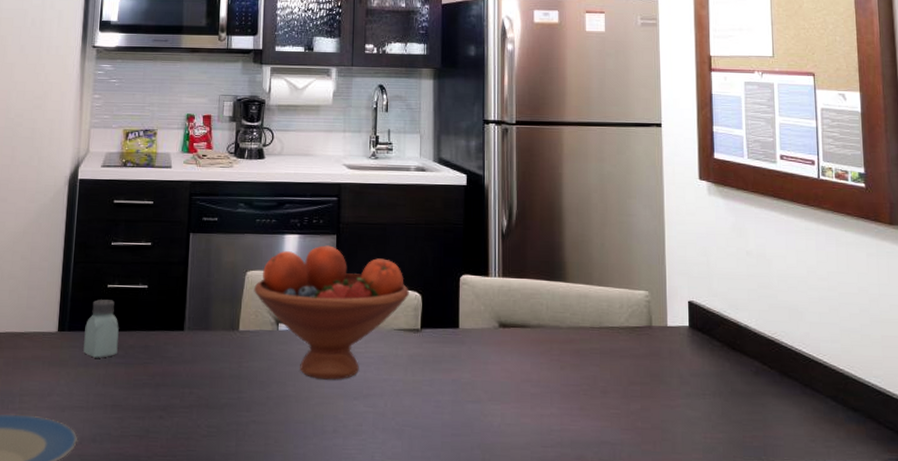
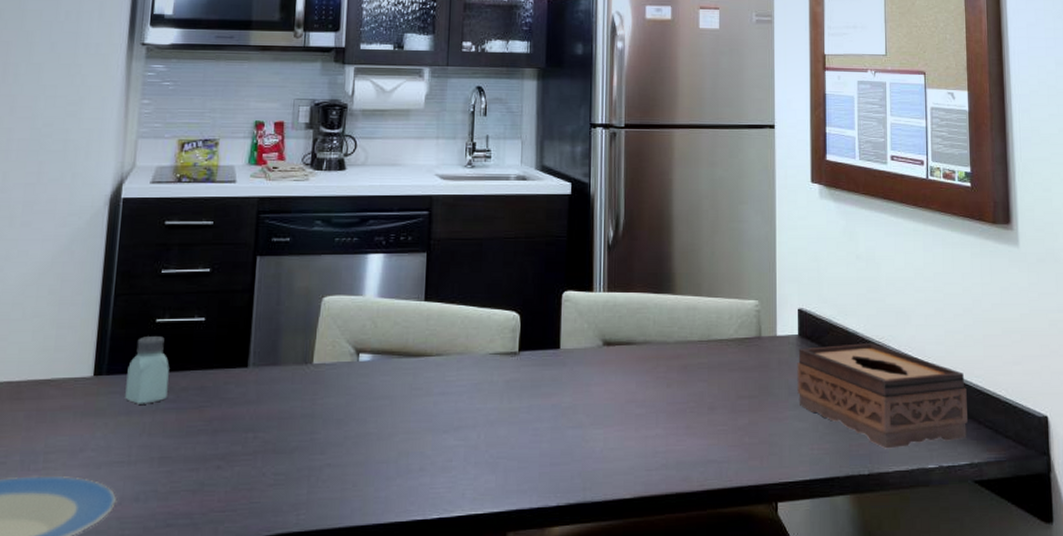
fruit bowl: present [254,245,409,380] -> none [331,264,507,413]
tissue box: none [688,337,867,443] -> present [797,343,968,449]

